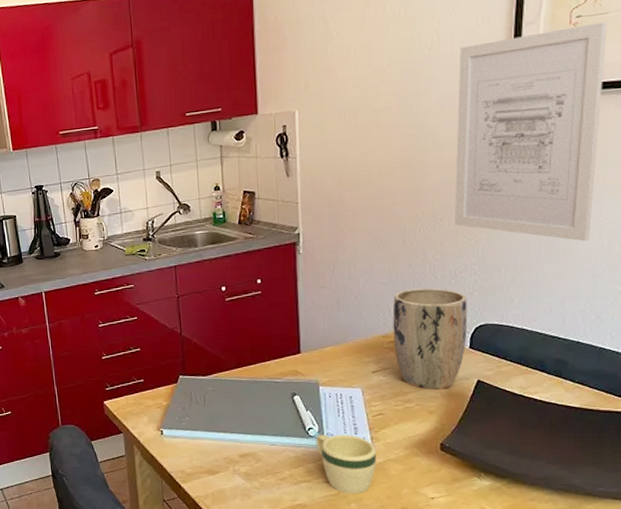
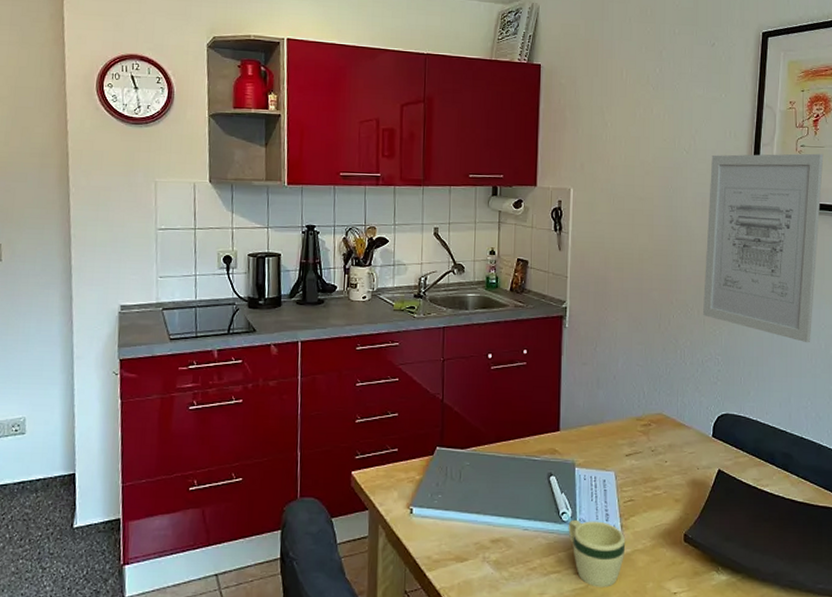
plant pot: present [392,287,468,390] -> none [646,373,711,477]

